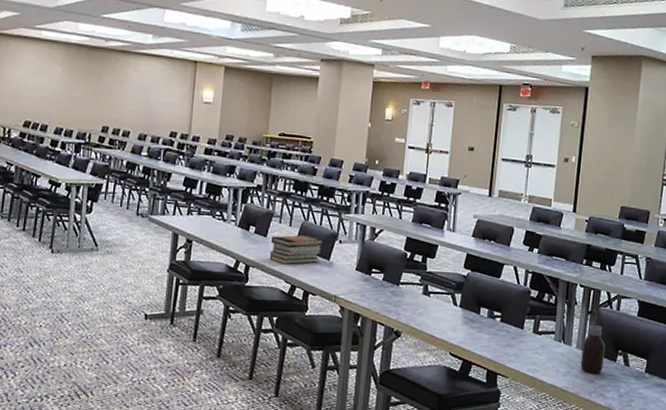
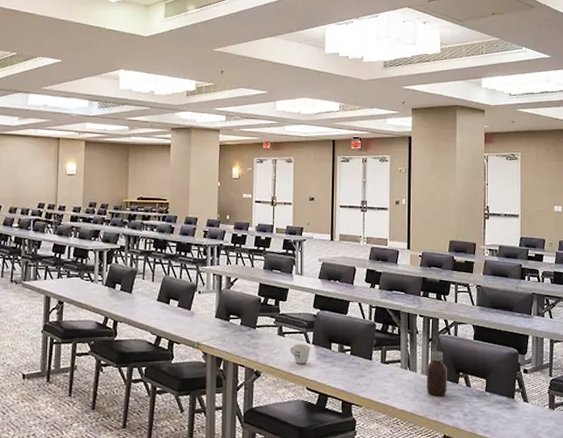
book stack: present [269,235,324,265] -> none [135,289,184,317]
mug: none [435,305,458,327] -> present [291,344,311,364]

